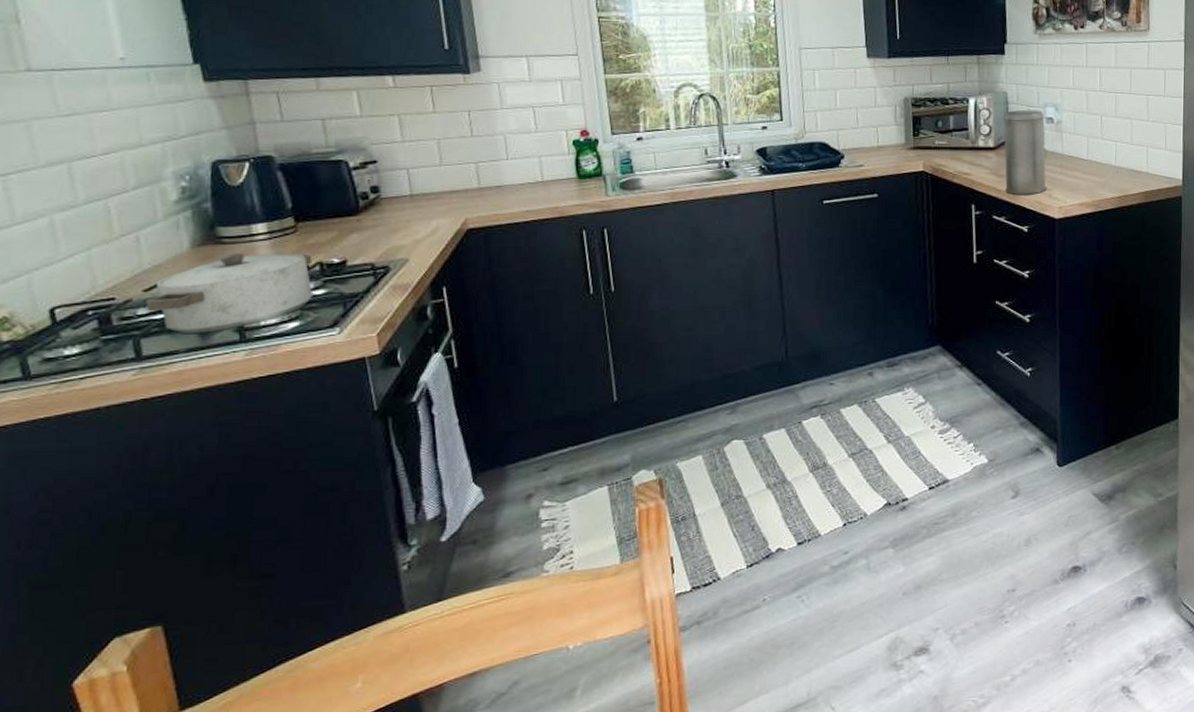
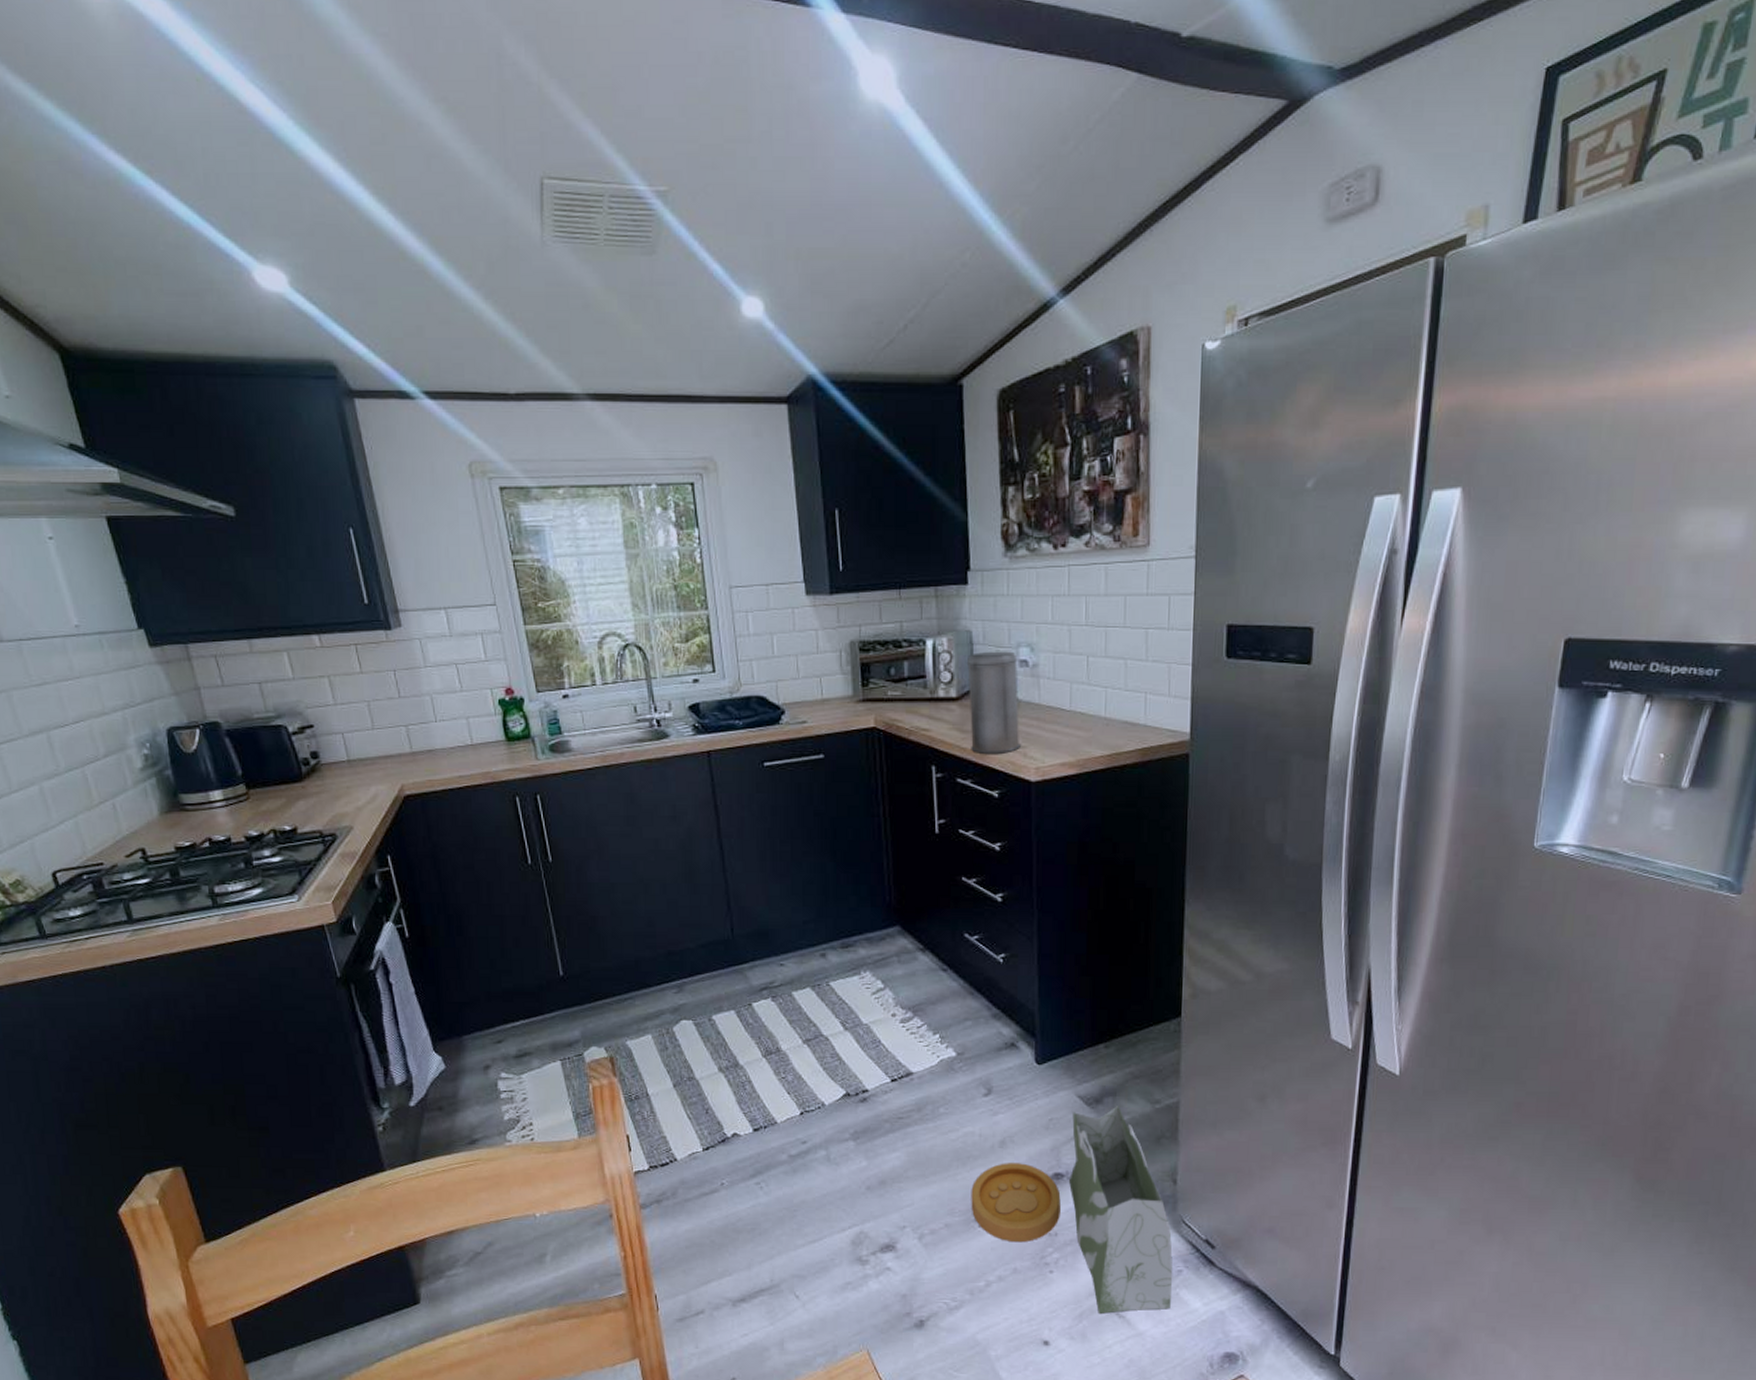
cooking pot: present [146,253,314,334] -> none [129,820,272,899]
pet bowl: none [999,559,1078,636] -> present [971,1163,1061,1243]
grocery bag: none [1086,501,1175,697] -> present [1069,1106,1173,1314]

